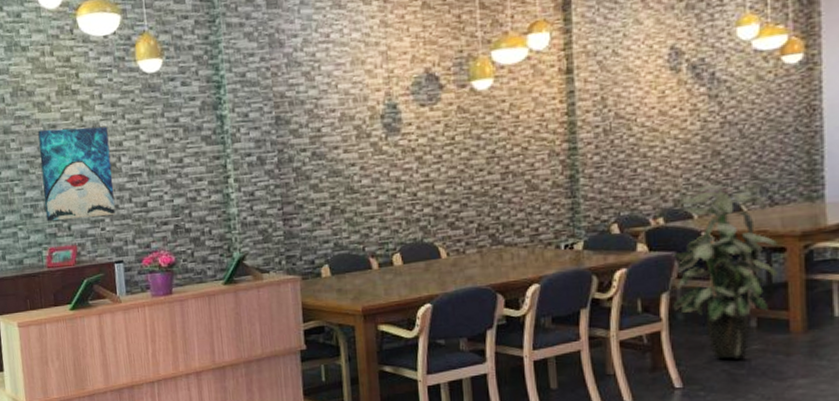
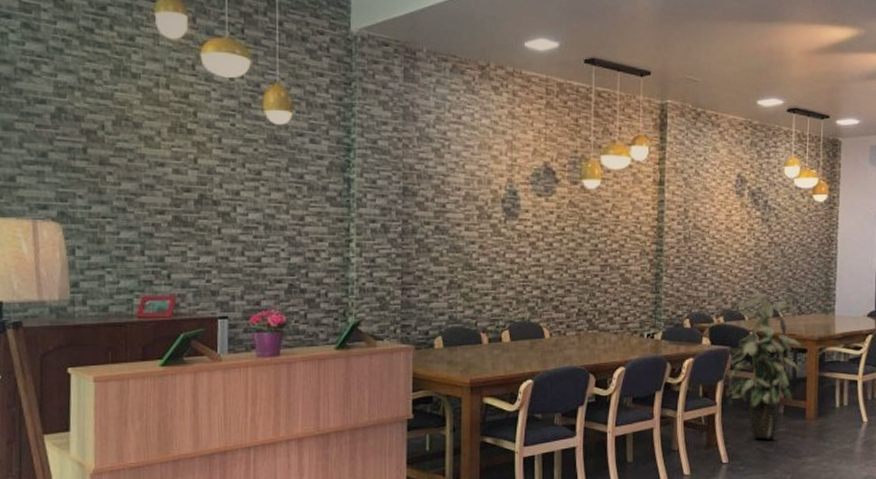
wall art: present [38,126,115,222] -> none [141,166,225,268]

